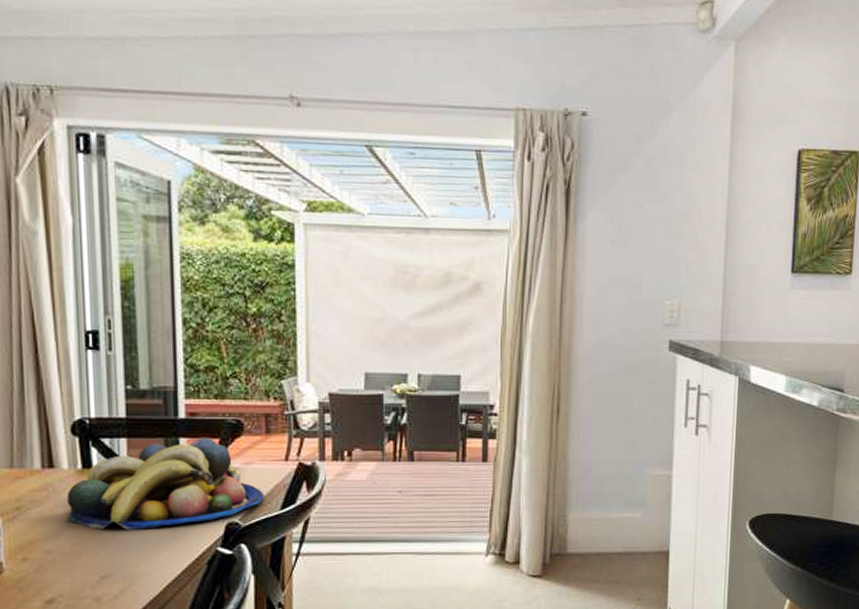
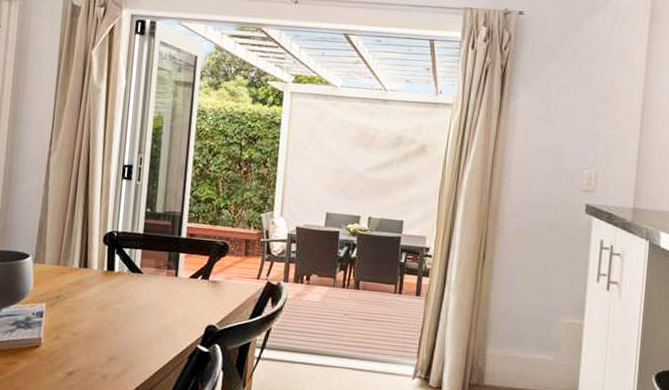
fruit bowl: present [65,437,264,530] -> none [90,254,238,324]

